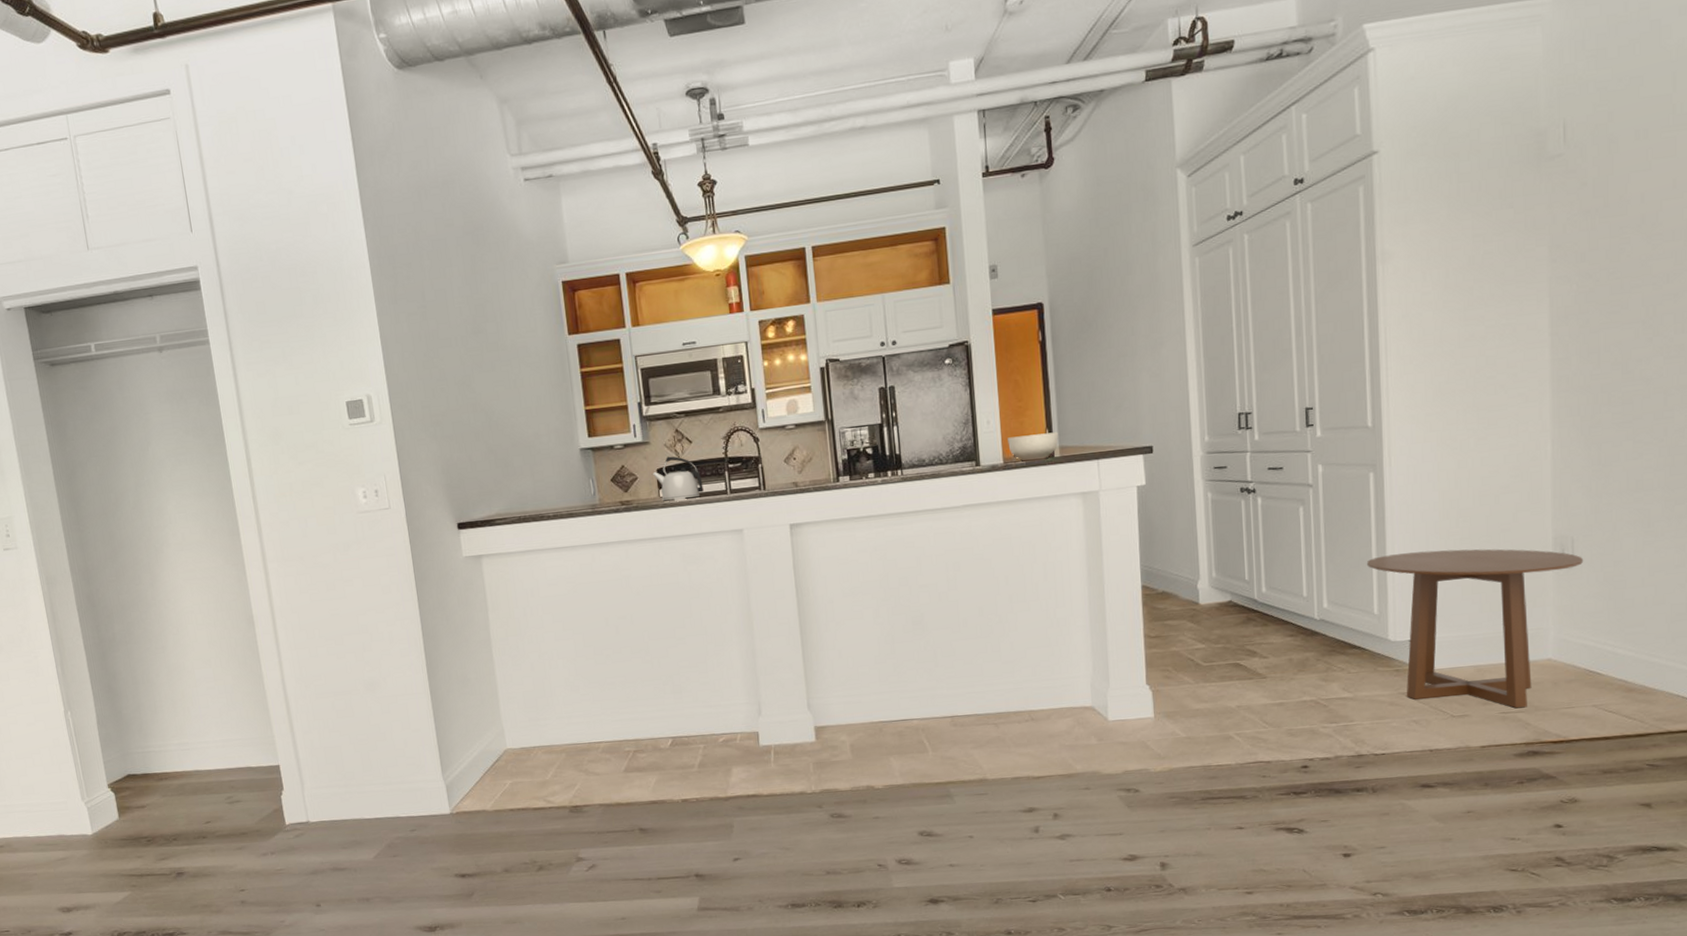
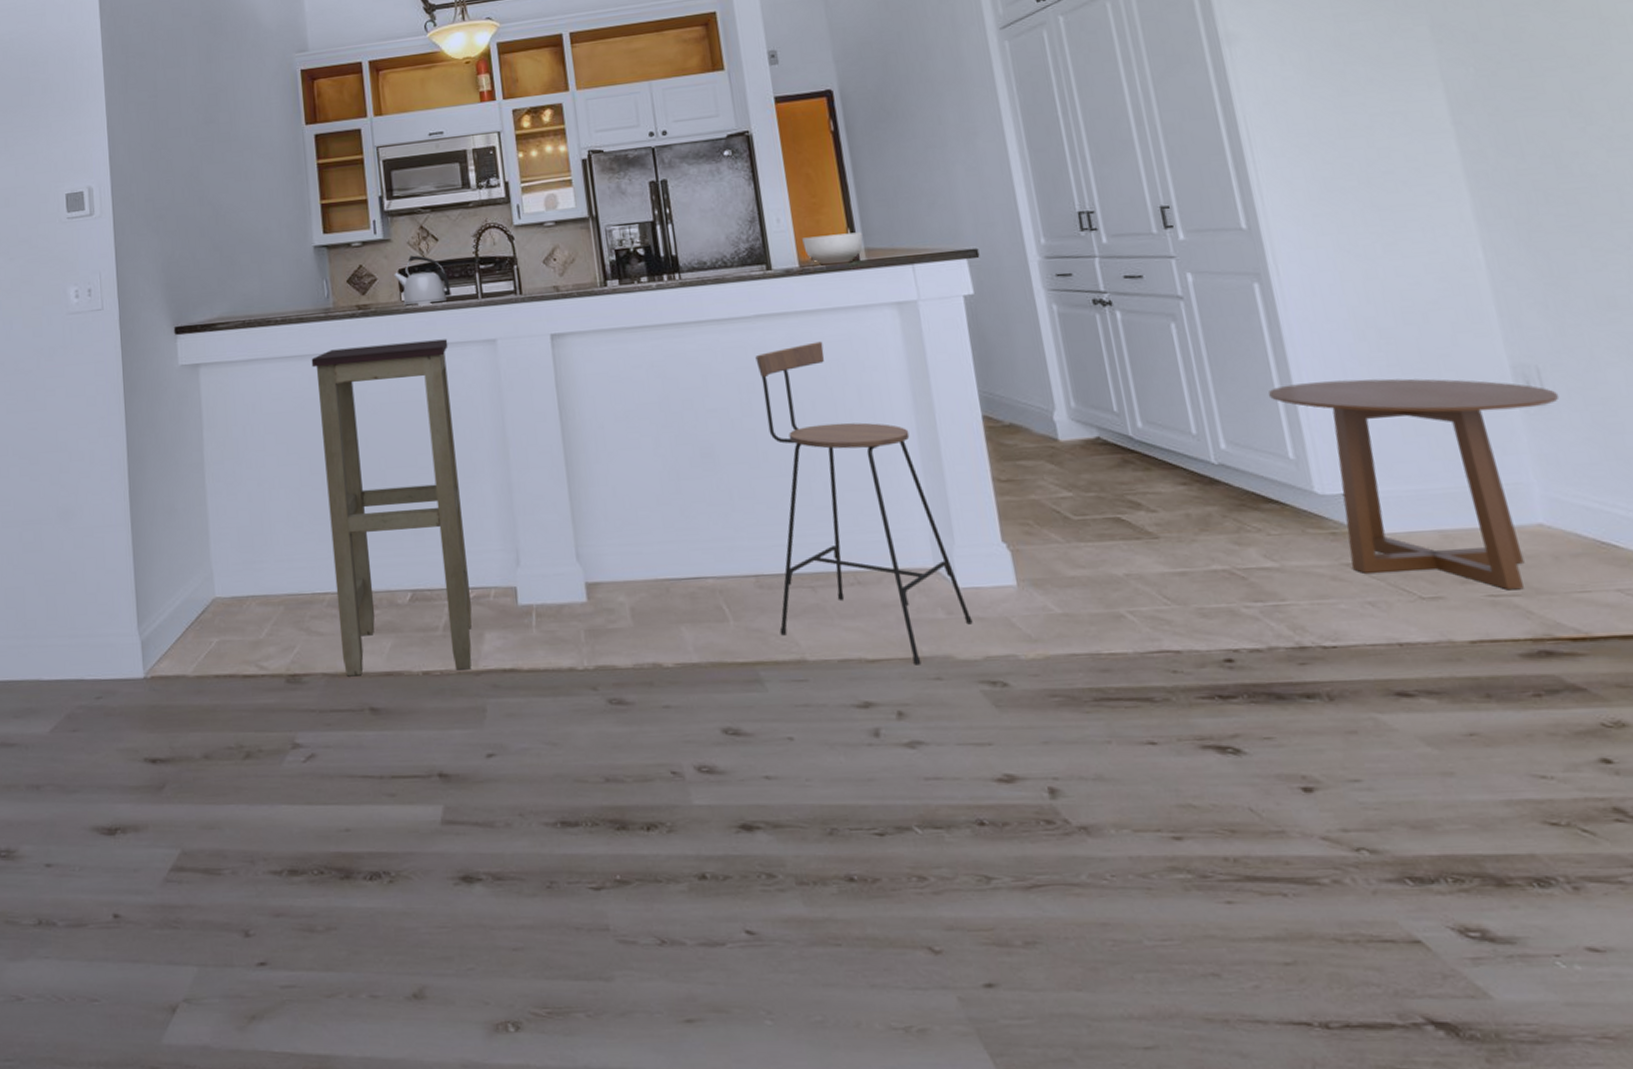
bar stool: none [581,530,722,806] -> present [311,339,472,677]
bar stool: none [962,526,1117,779] -> present [755,341,973,665]

